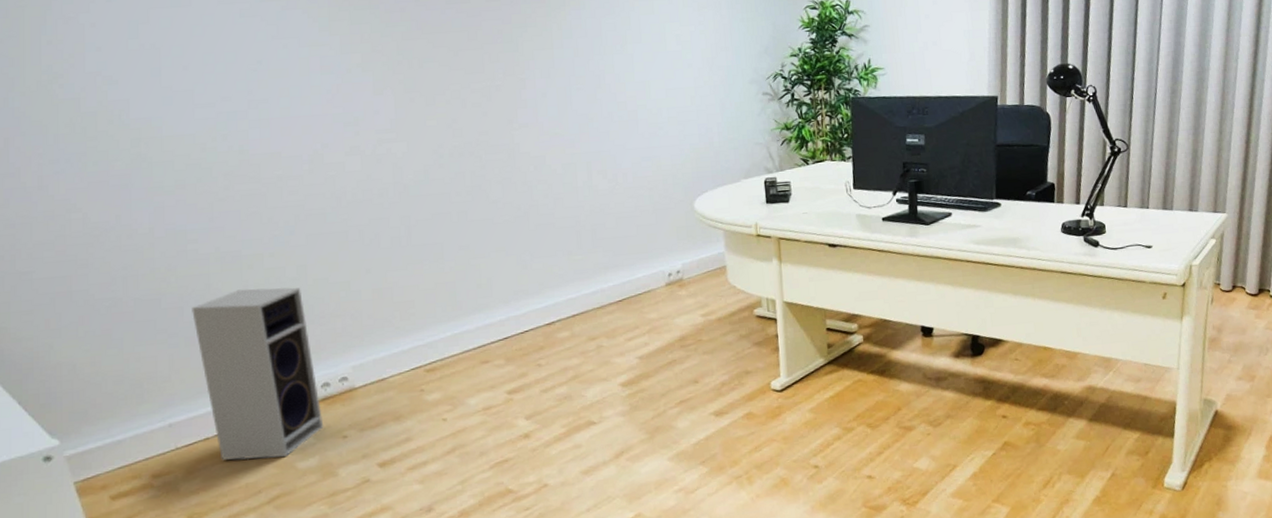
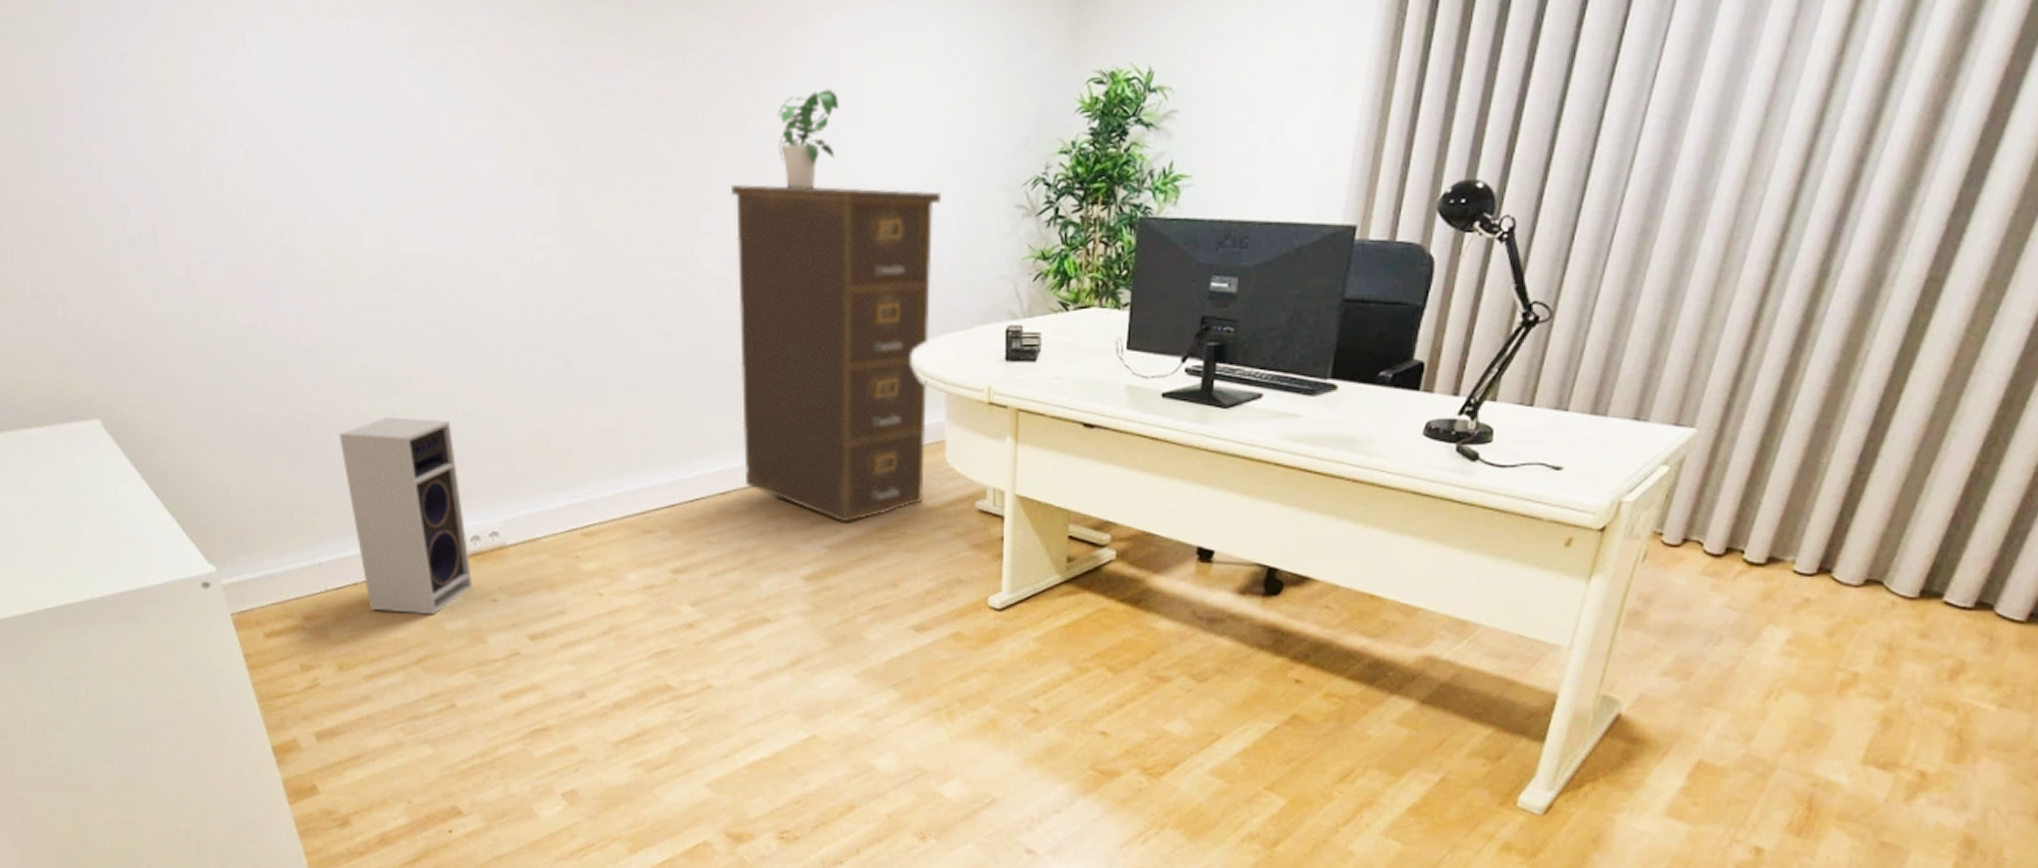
filing cabinet: none [542,85,713,337] -> present [731,183,941,523]
potted plant: none [576,17,624,89] -> present [777,89,839,190]

